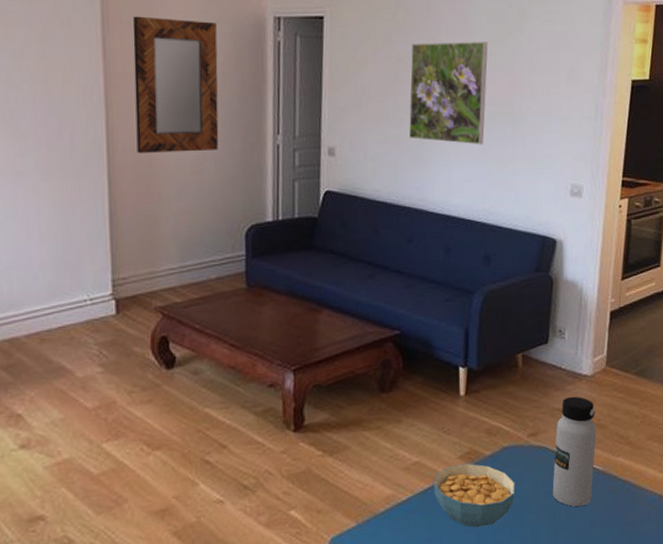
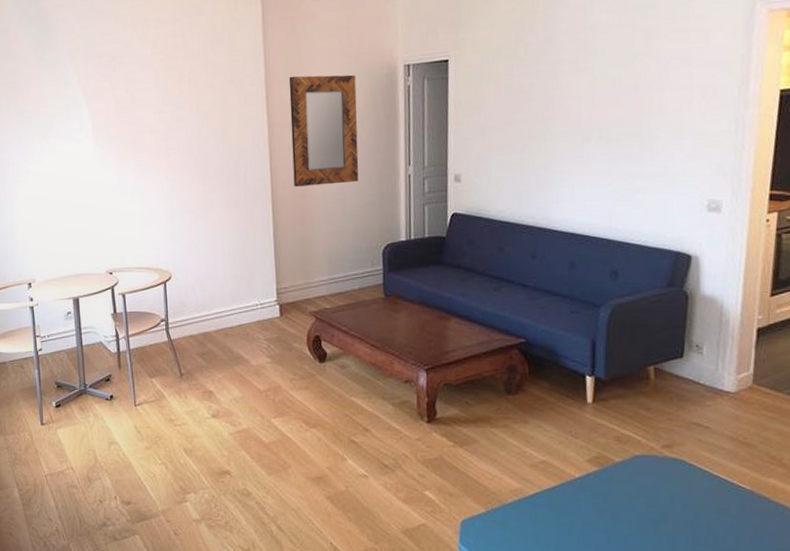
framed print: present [409,41,488,145] -> none [531,66,612,166]
cereal bowl: present [434,463,516,528] -> none [562,467,649,530]
water bottle: present [552,396,597,507] -> none [690,412,743,524]

